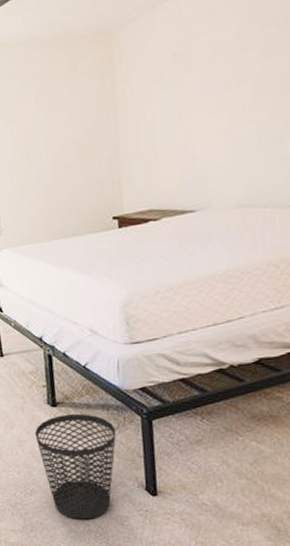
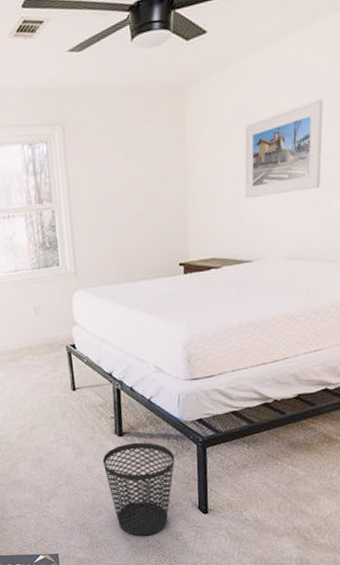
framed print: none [180,31,272,144] -> present [244,99,323,199]

